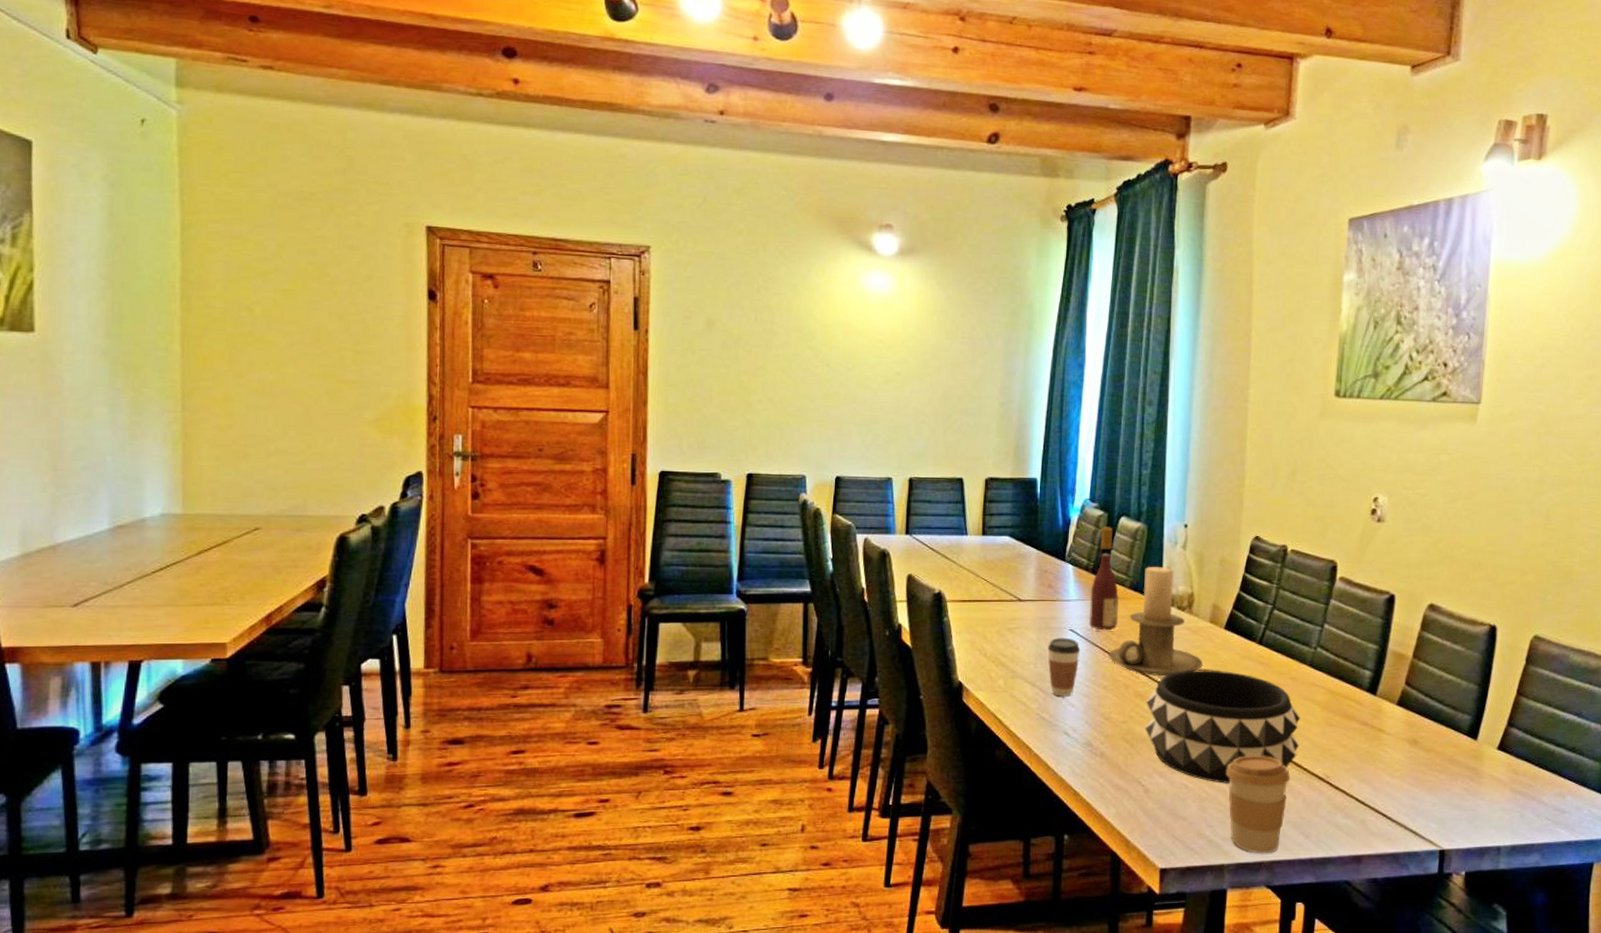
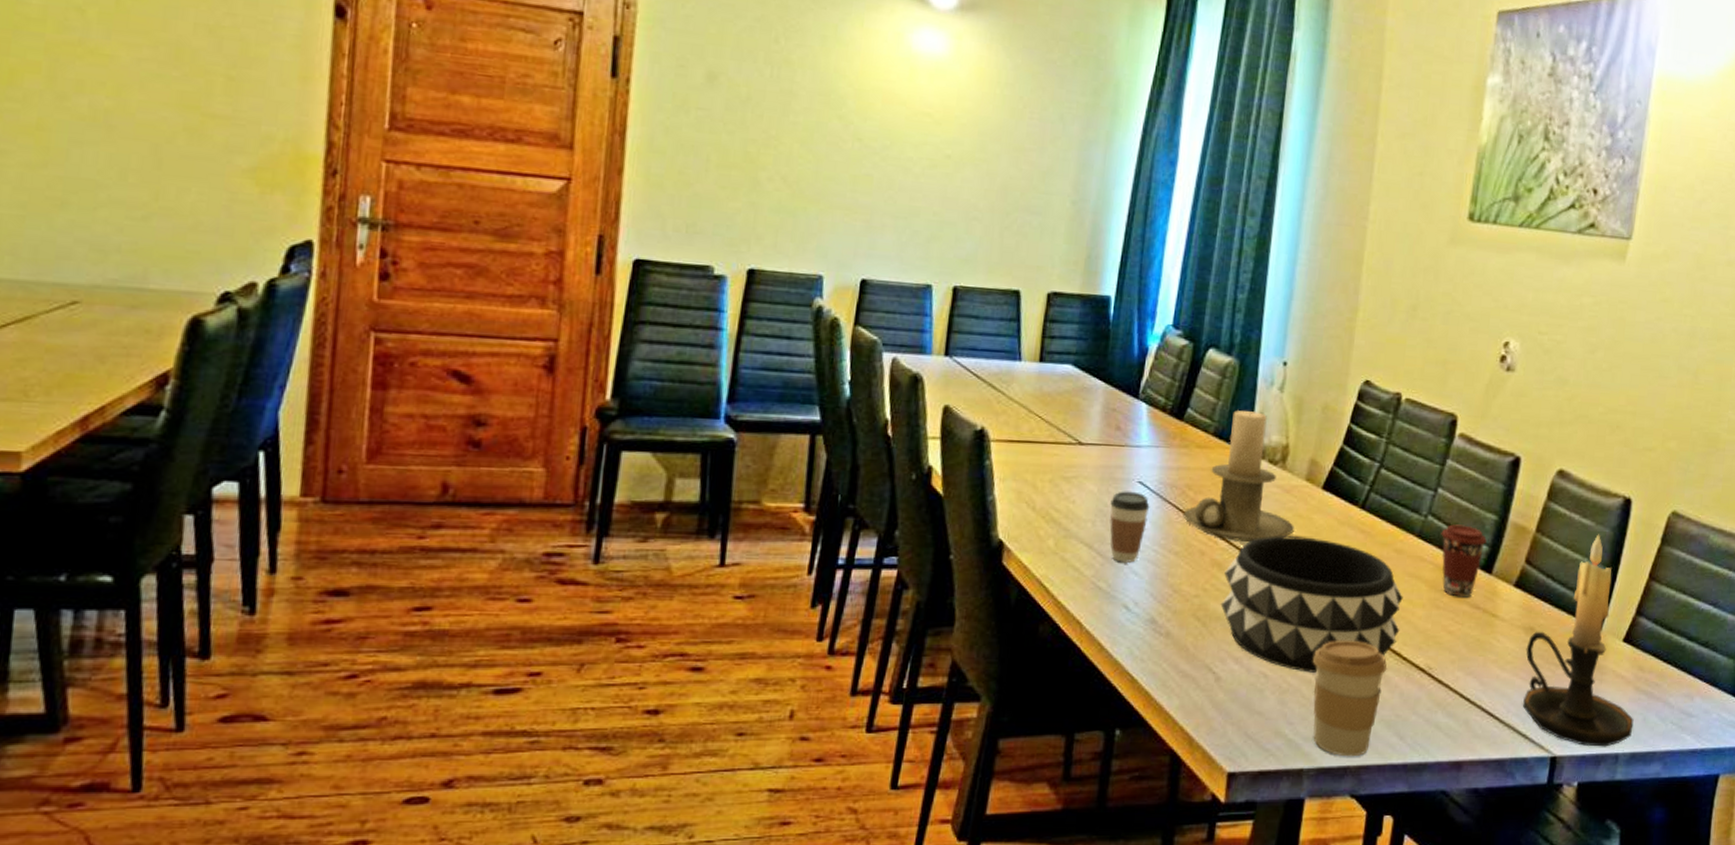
wine bottle: present [1088,527,1120,631] -> none [1161,359,1201,485]
coffee cup: none [1329,654,1370,716] -> present [1441,524,1487,598]
candle holder: none [1411,657,1512,841] -> present [1523,534,1634,747]

